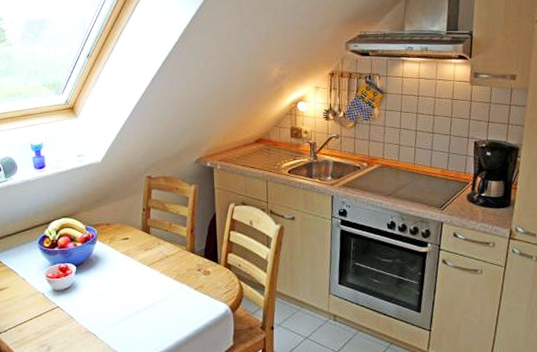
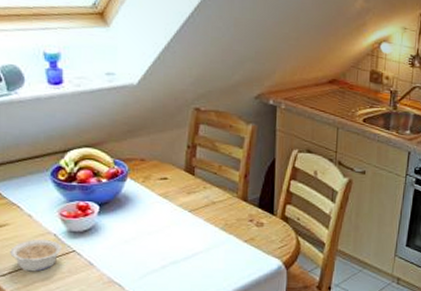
legume: none [10,298,49,327] -> present [10,239,63,272]

